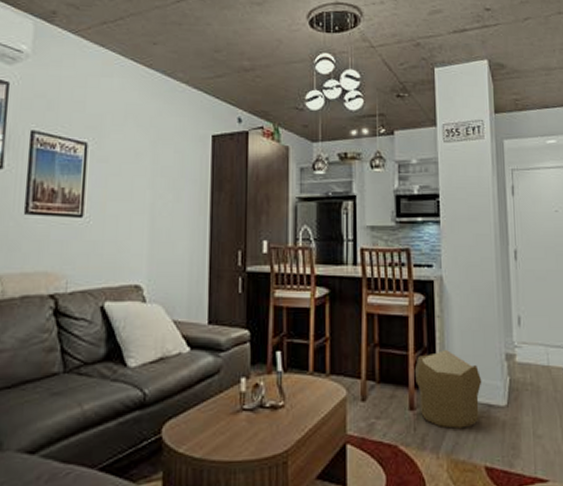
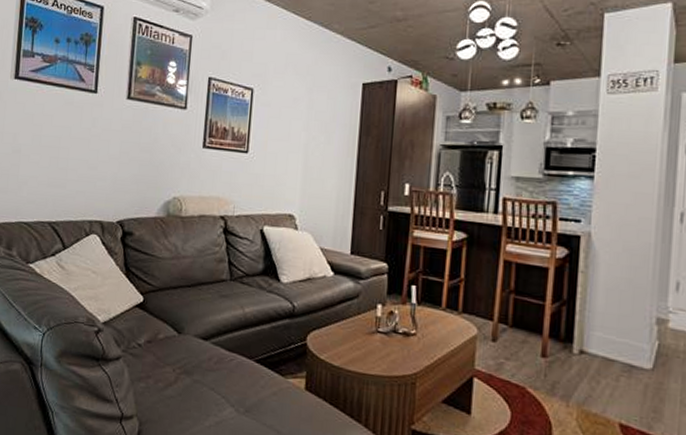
pouf: present [414,349,482,429] -> none [550,304,626,384]

